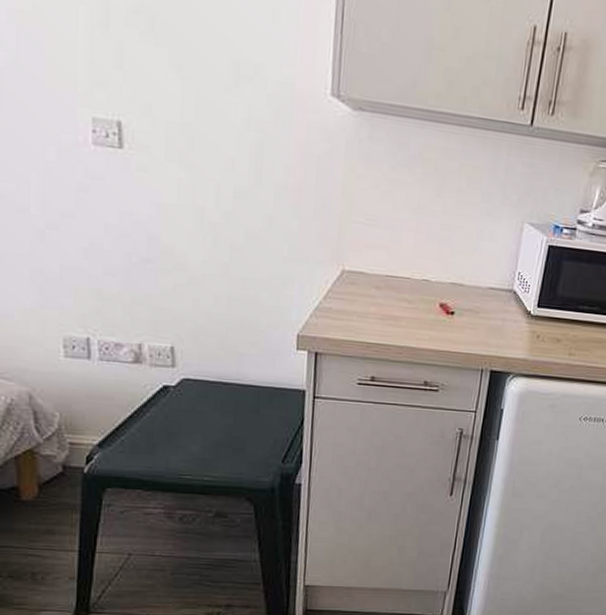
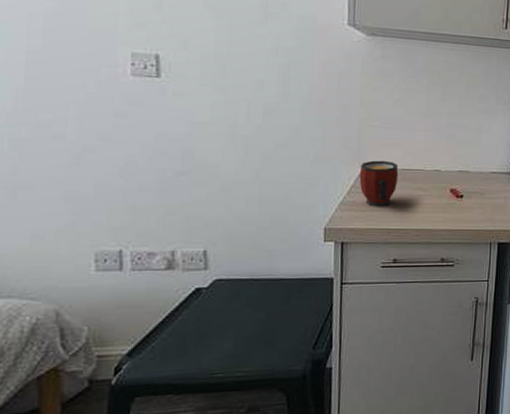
mug: none [337,262,382,316] -> present [359,160,399,206]

